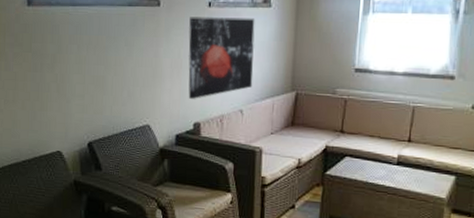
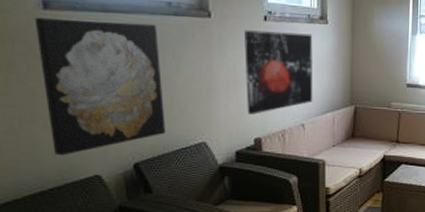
wall art: none [20,13,116,132] -> present [34,17,166,156]

